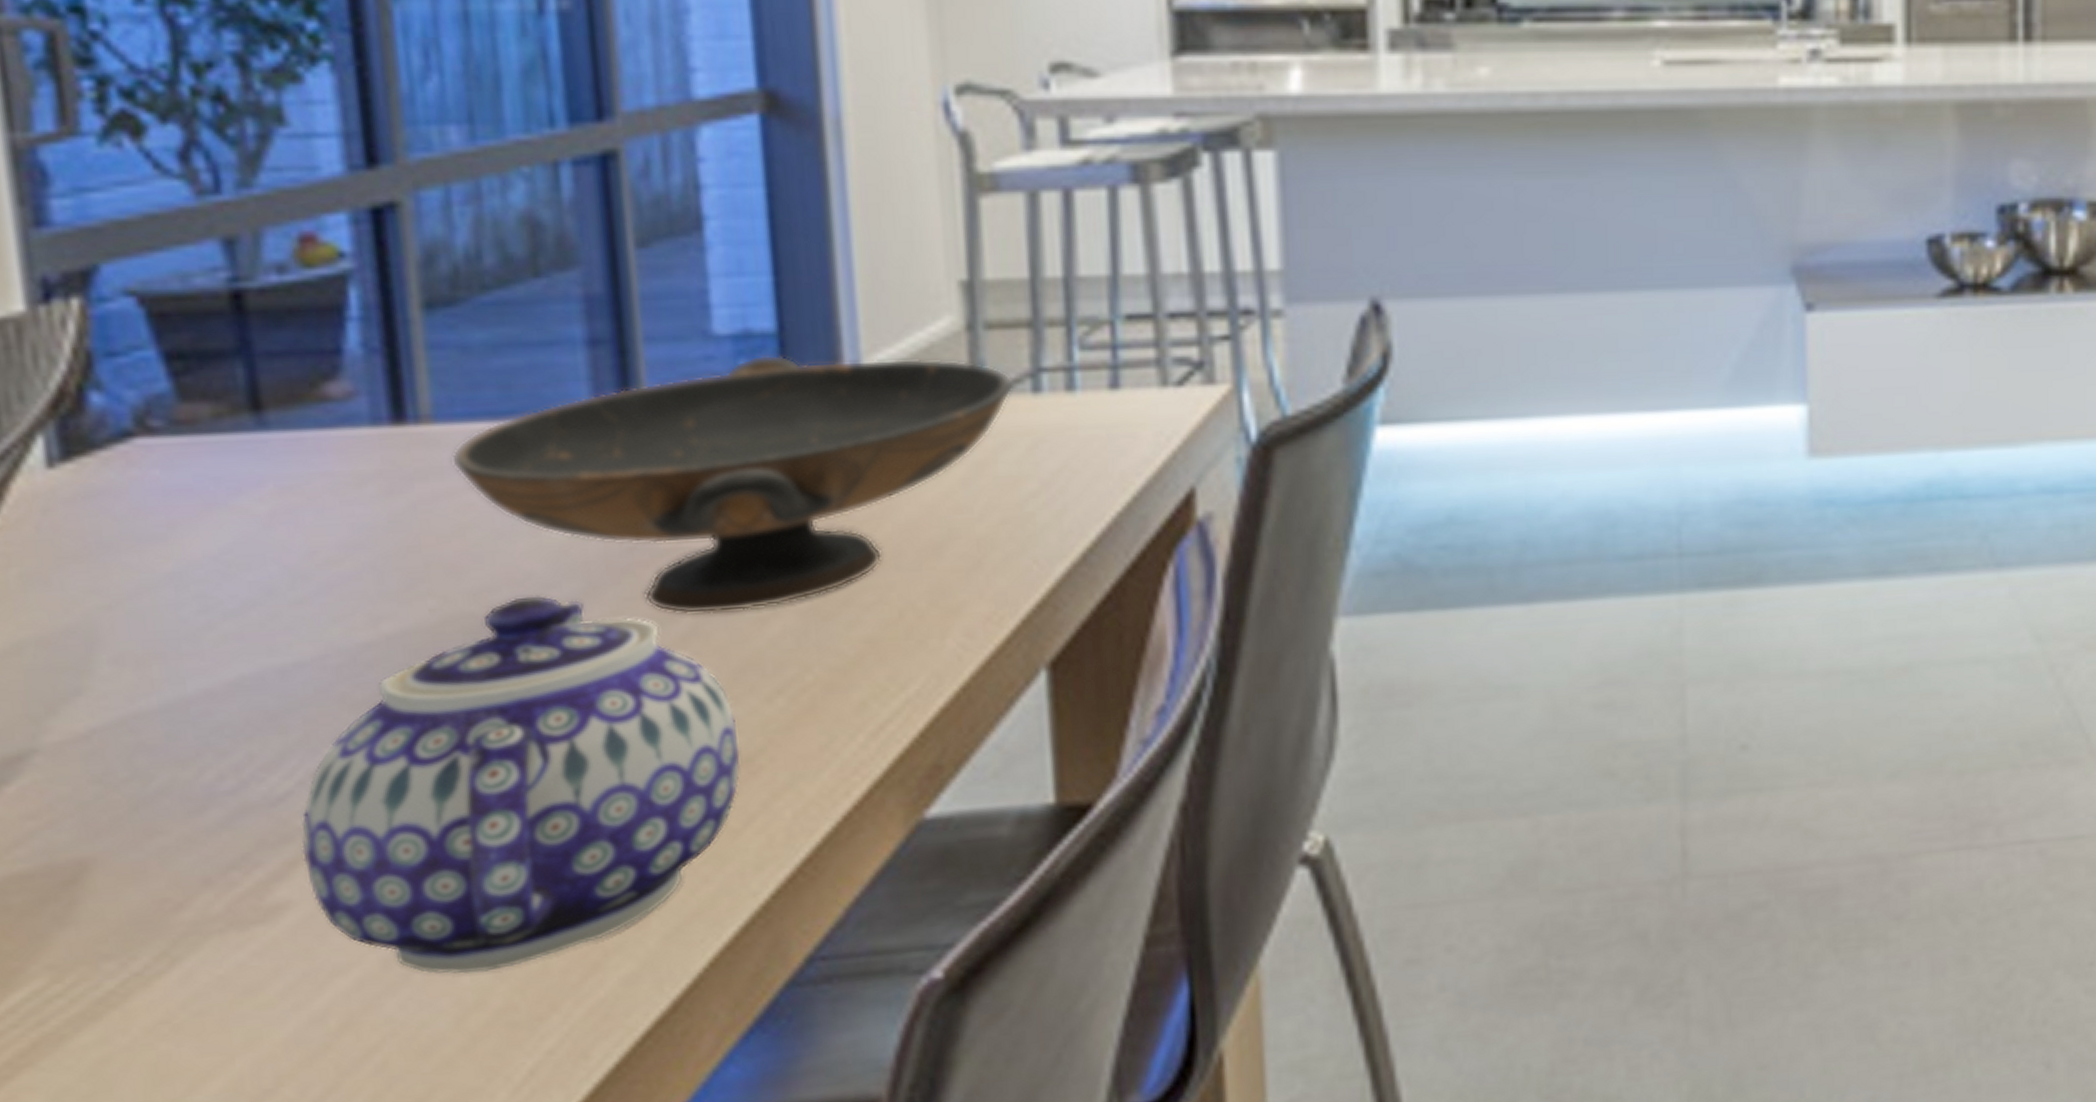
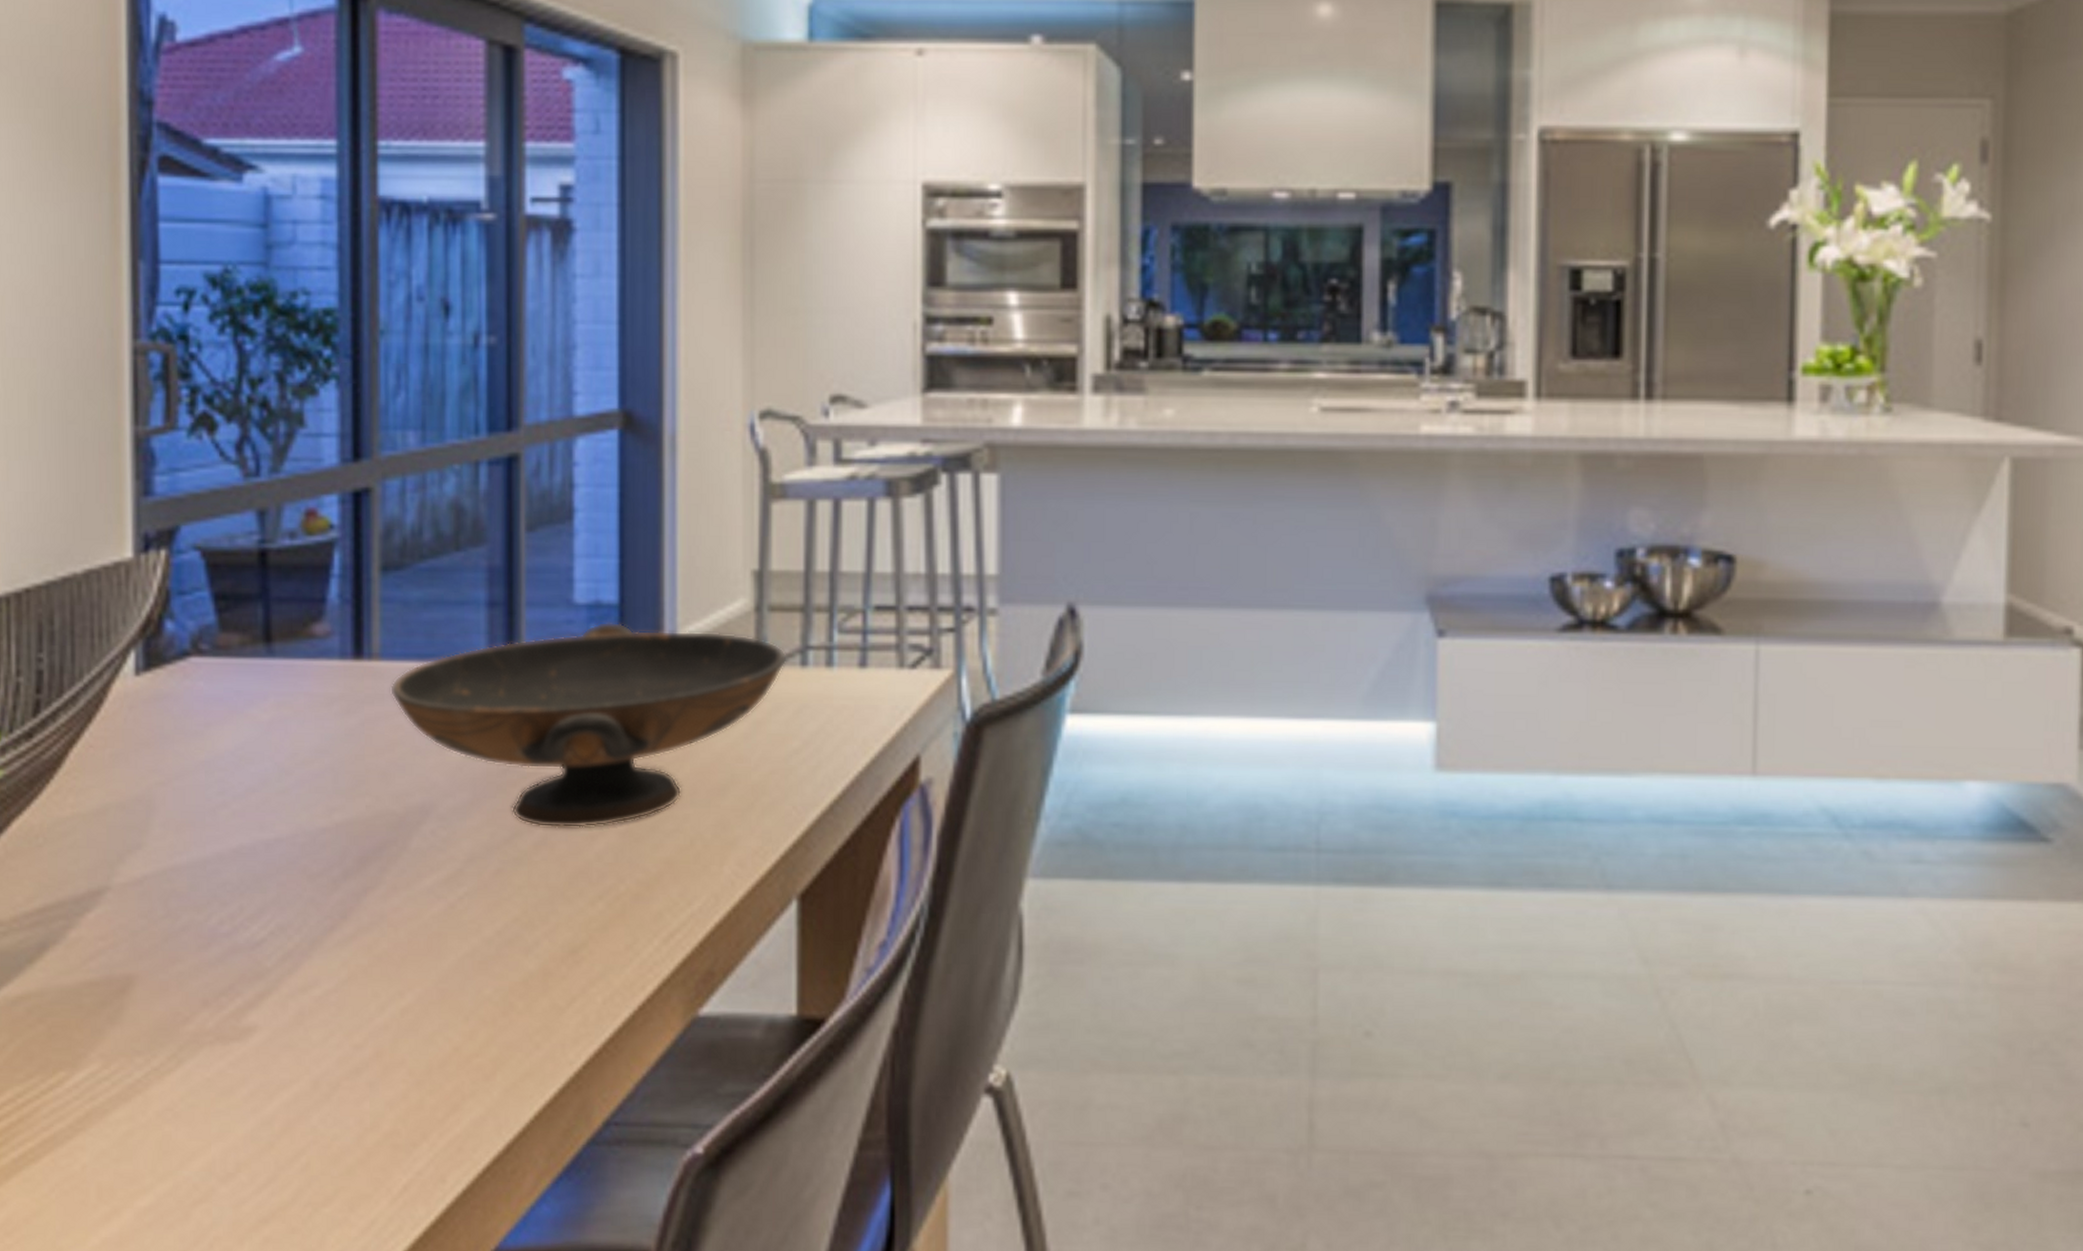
teapot: present [301,596,741,975] -> none [268,802,569,1101]

